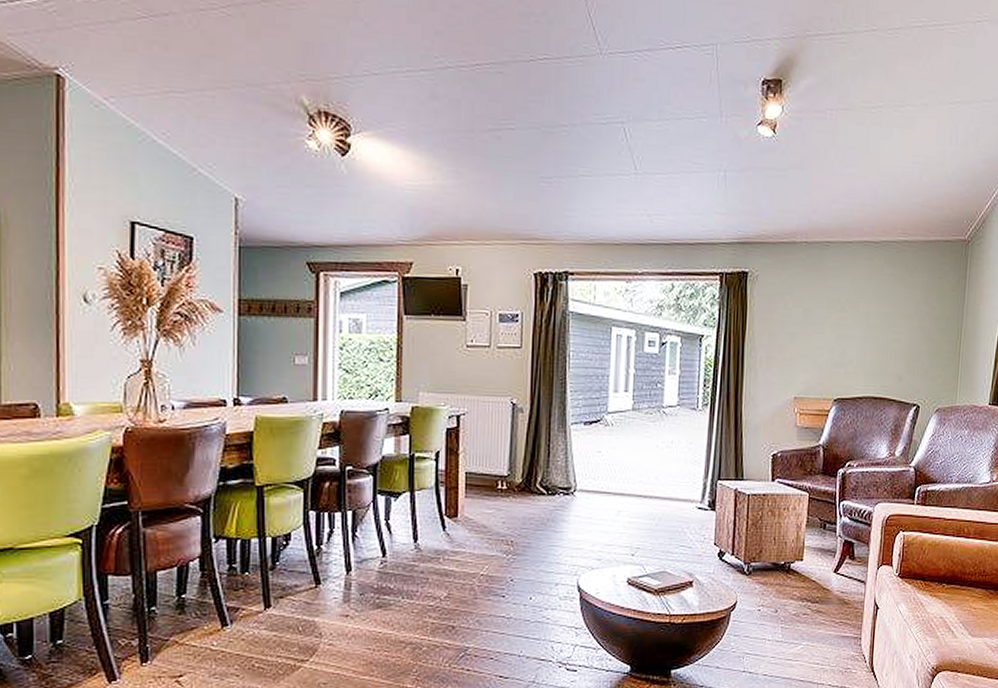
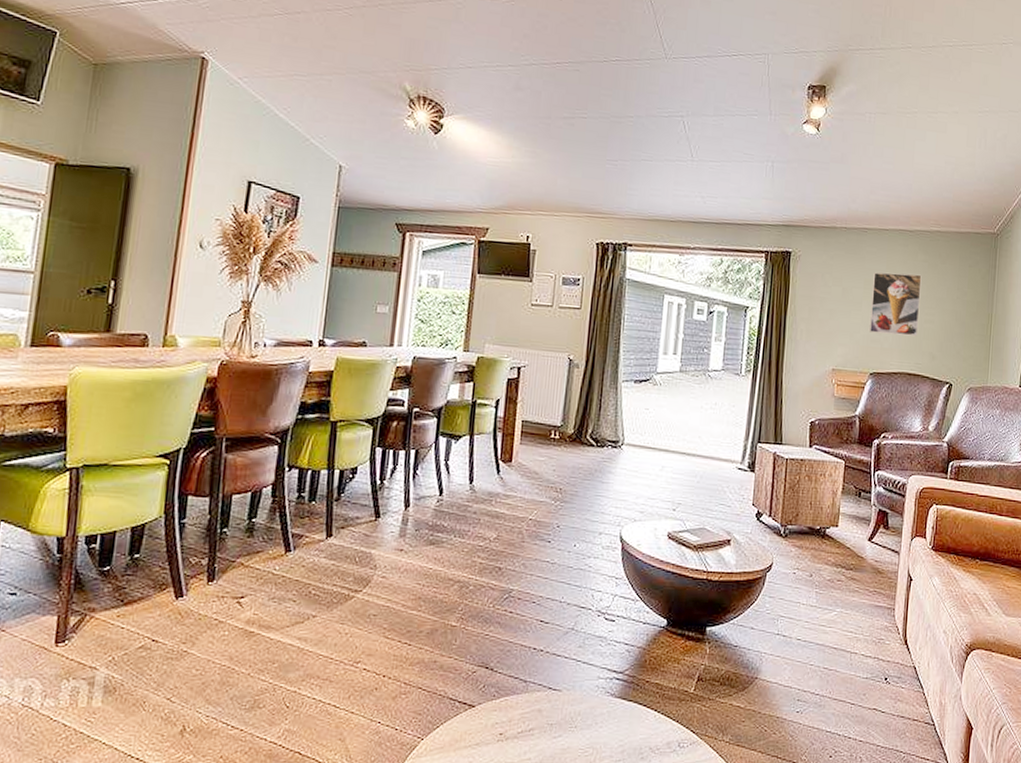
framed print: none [832,289,888,357] -> present [868,272,922,337]

